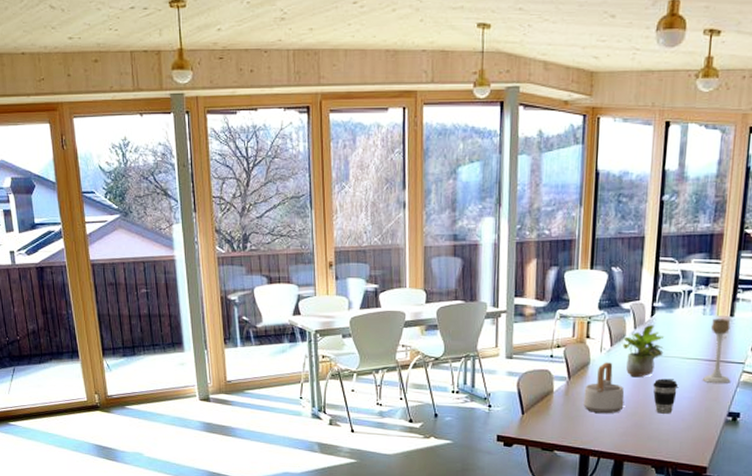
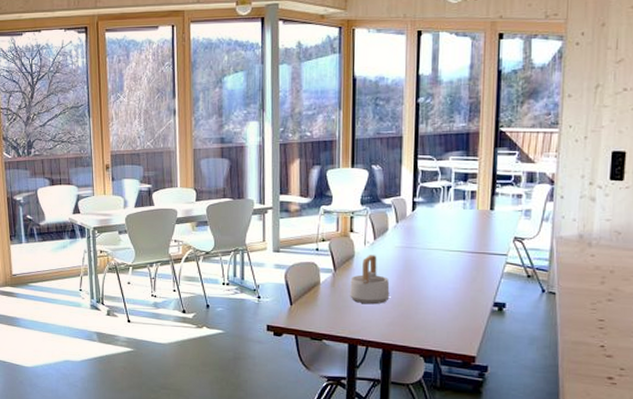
potted plant: present [623,325,664,378] -> none [386,219,426,269]
coffee cup: present [653,378,678,414] -> none [417,270,442,304]
candle holder: present [702,318,731,384] -> none [465,212,495,275]

